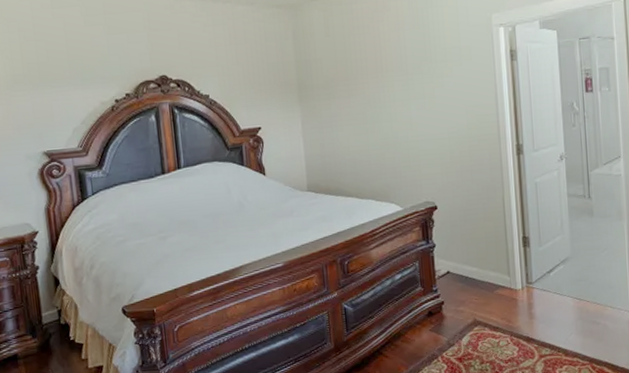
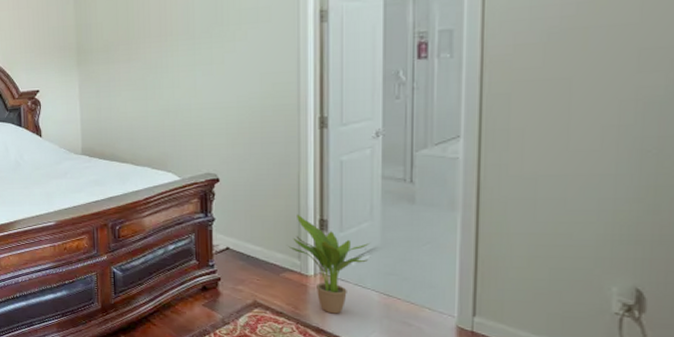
potted plant: none [499,233,563,323] -> present [288,214,369,314]

